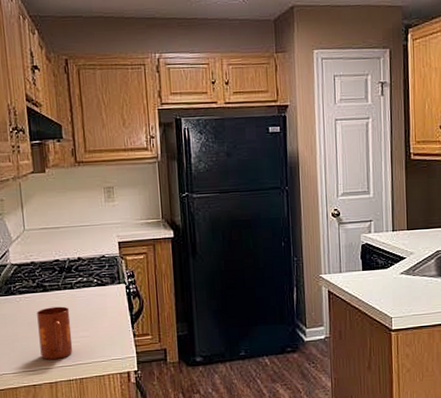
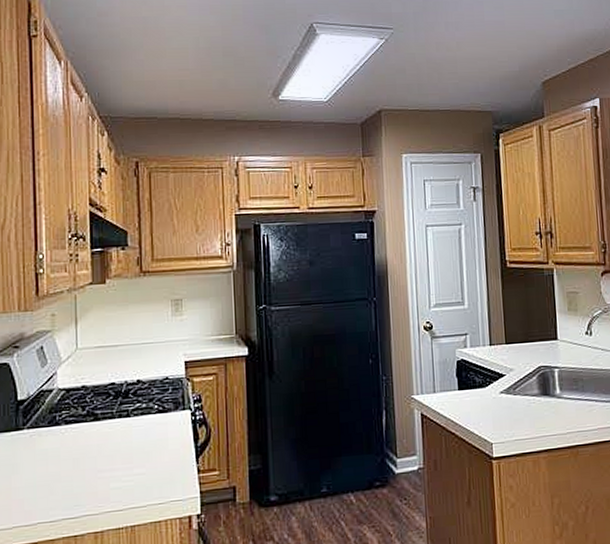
mug: present [37,306,73,360] -> none [85,438,125,504]

